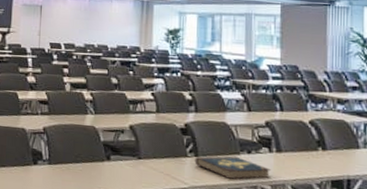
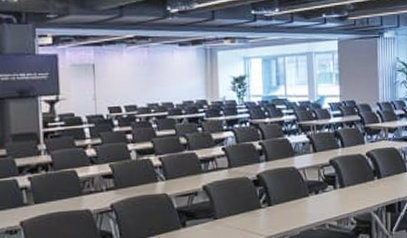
book: present [194,156,272,180] -> none [268,199,337,223]

